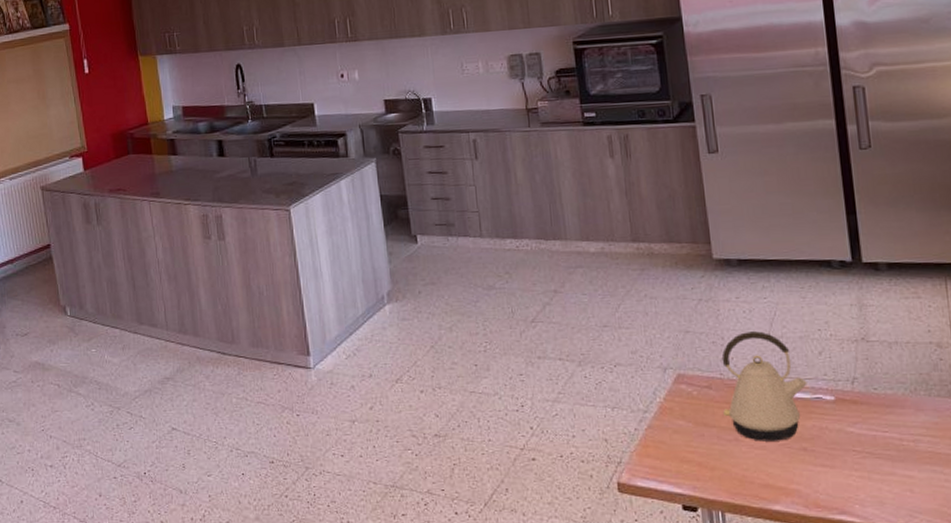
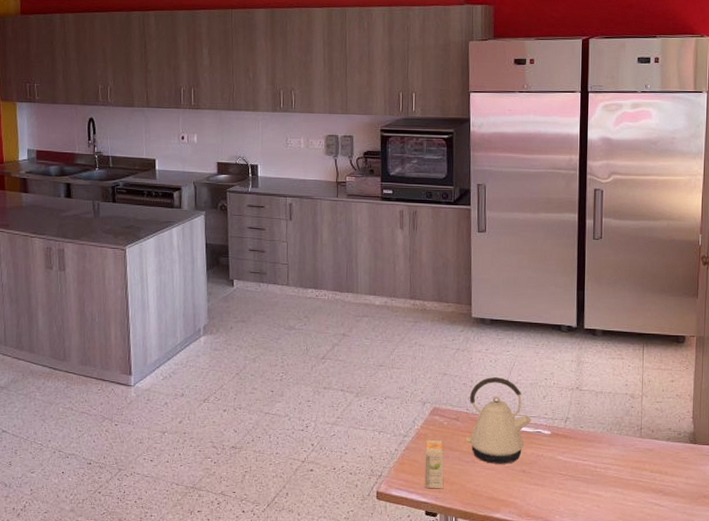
tea box: none [672,414,702,477] -> present [424,439,444,489]

